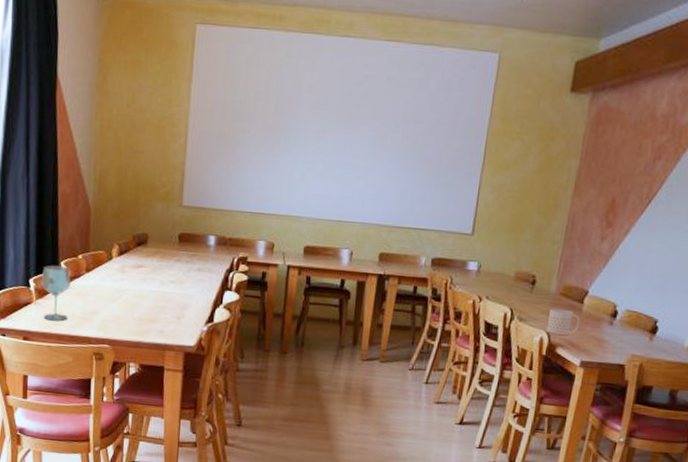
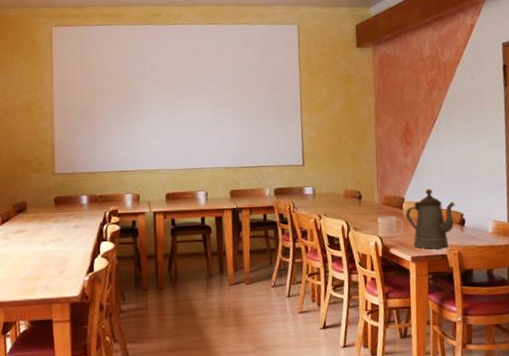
coffee pot: none [585,284,651,357] -> present [406,188,455,249]

